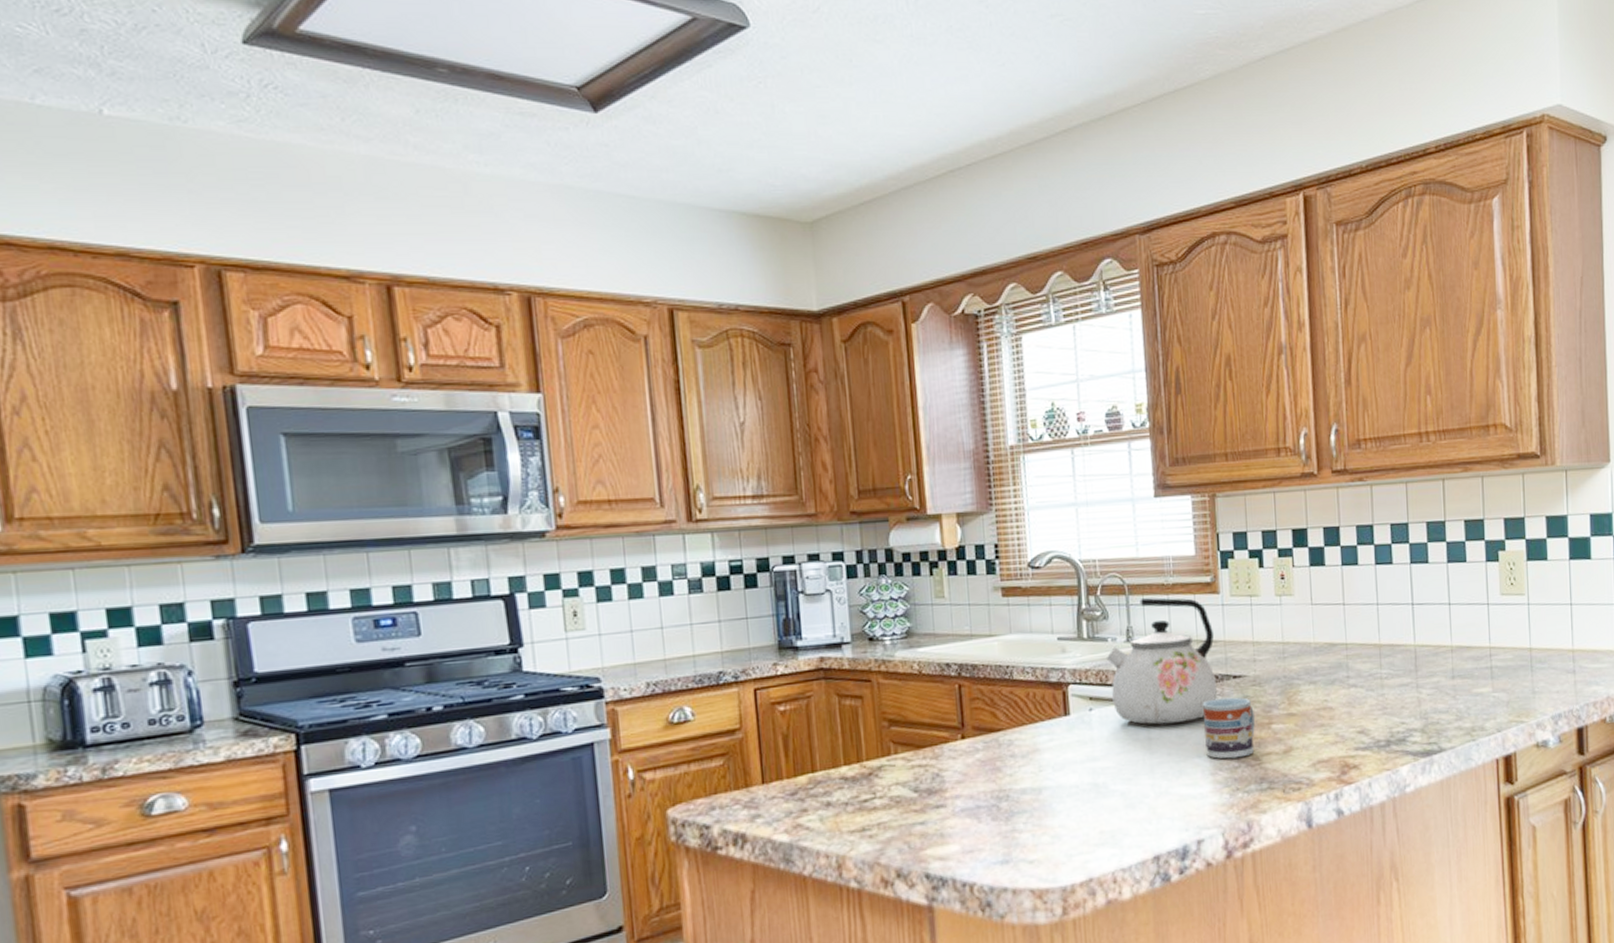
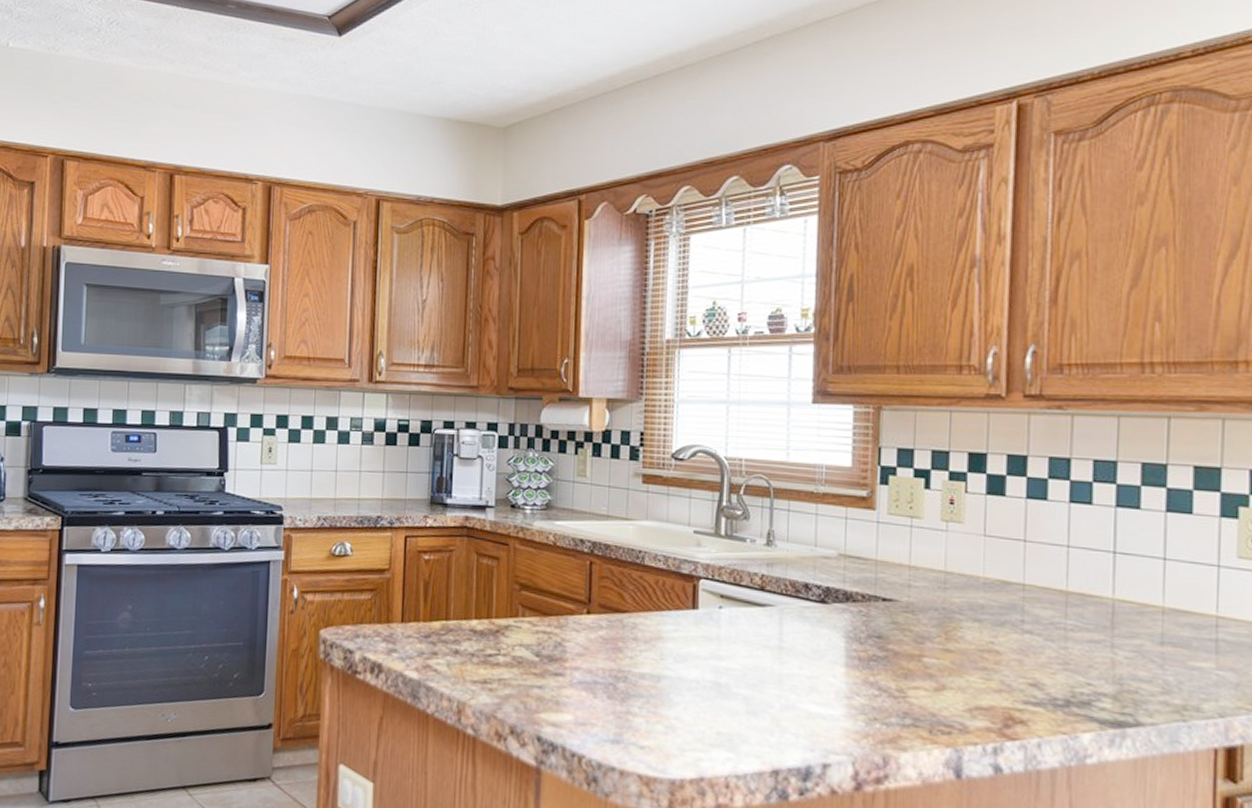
kettle: present [1107,598,1218,725] -> none [743,504,864,638]
cup: present [1202,697,1256,760] -> none [843,619,905,687]

